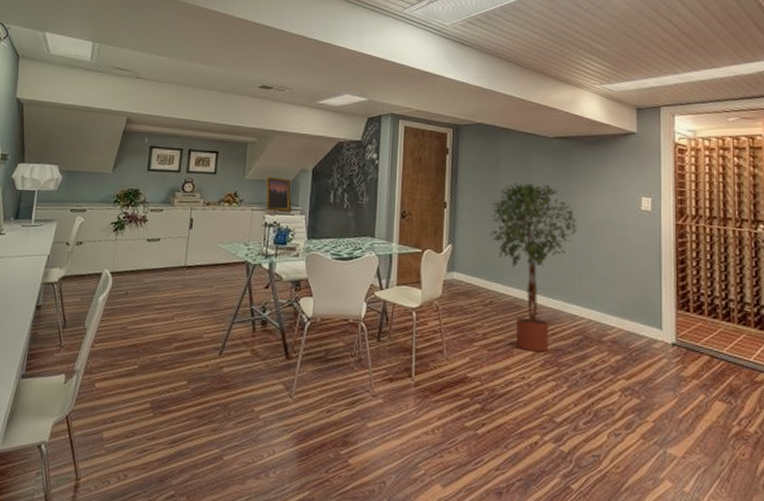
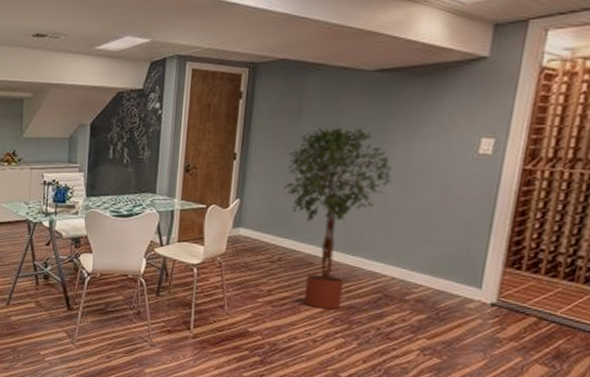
picture frame: present [266,176,292,213] -> none [43,134,70,171]

